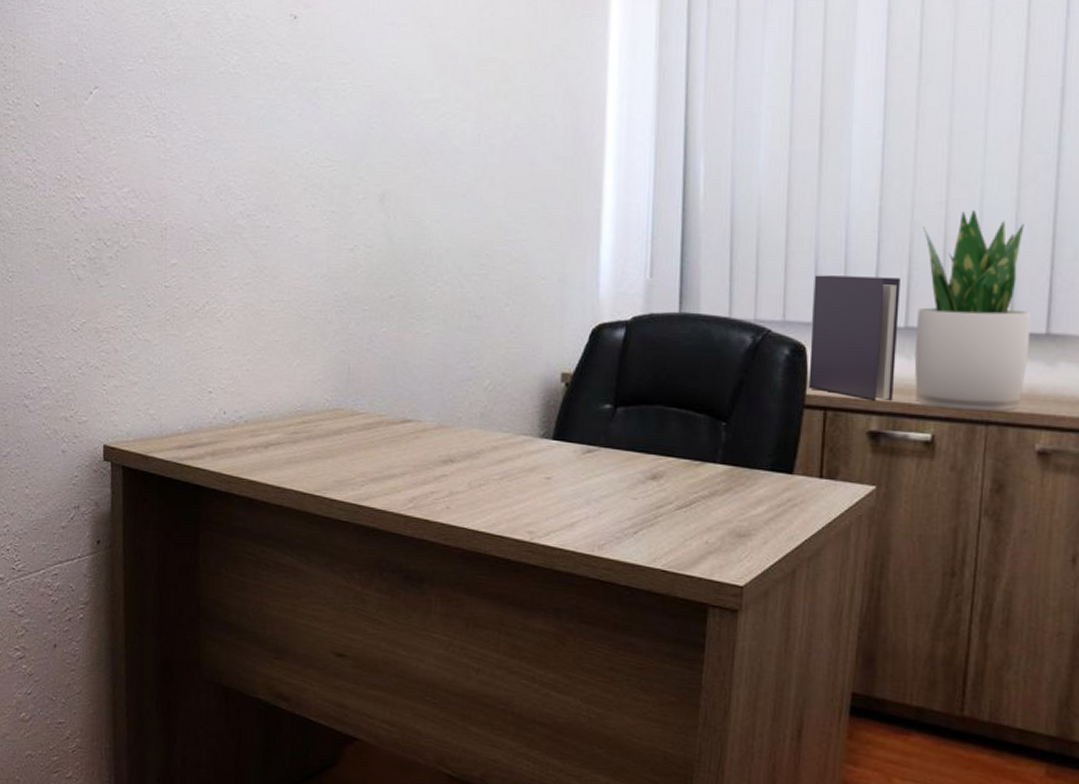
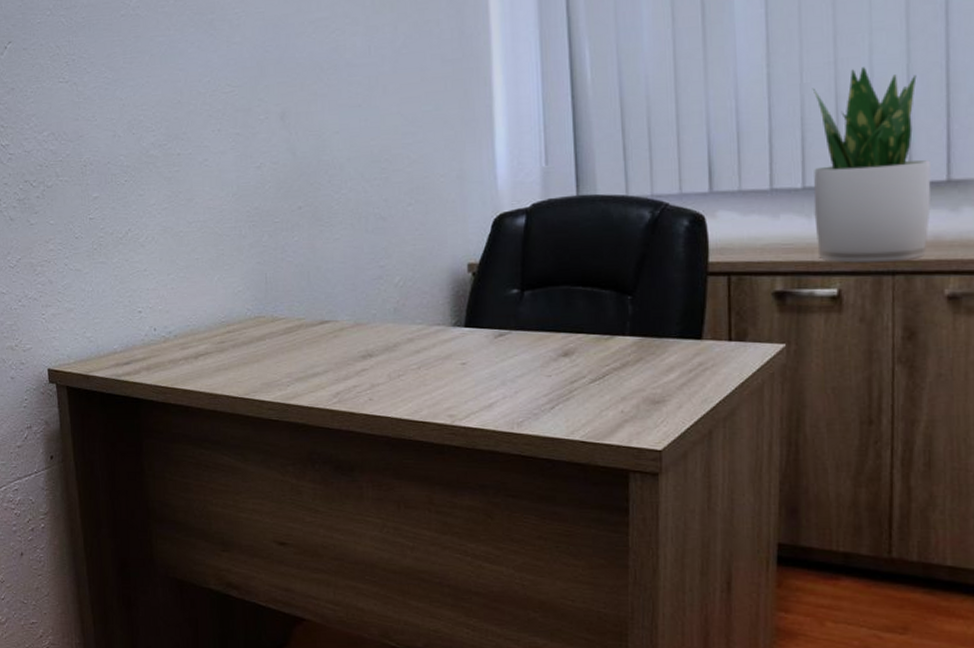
binder: present [808,275,900,402] -> none [707,140,797,263]

